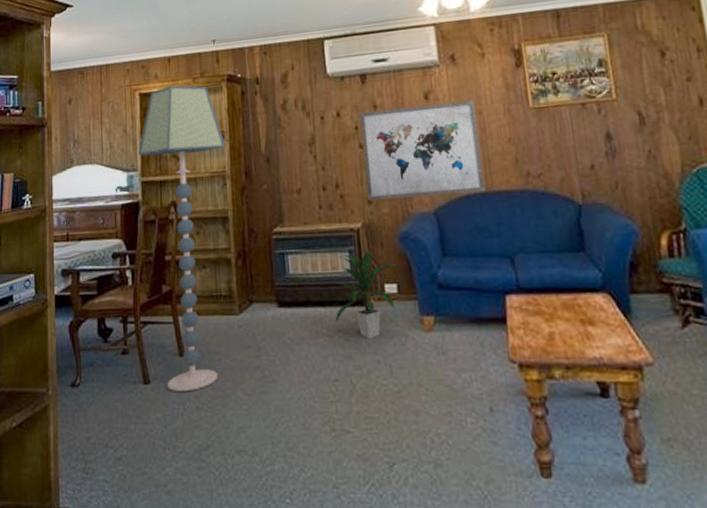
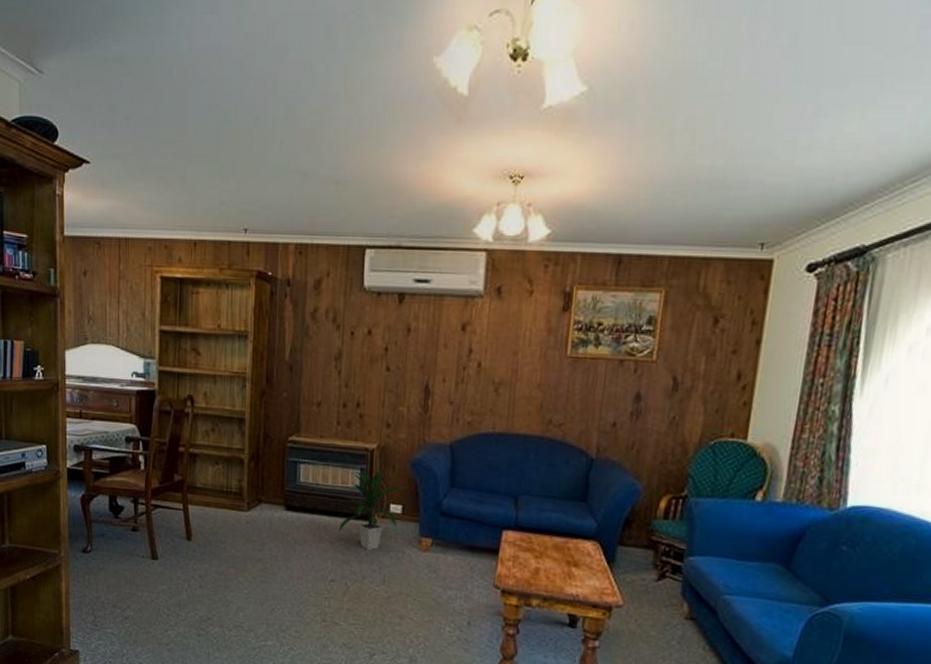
floor lamp: present [138,85,226,392] -> none [156,273,249,572]
wall art: present [359,99,486,201] -> none [387,333,512,433]

